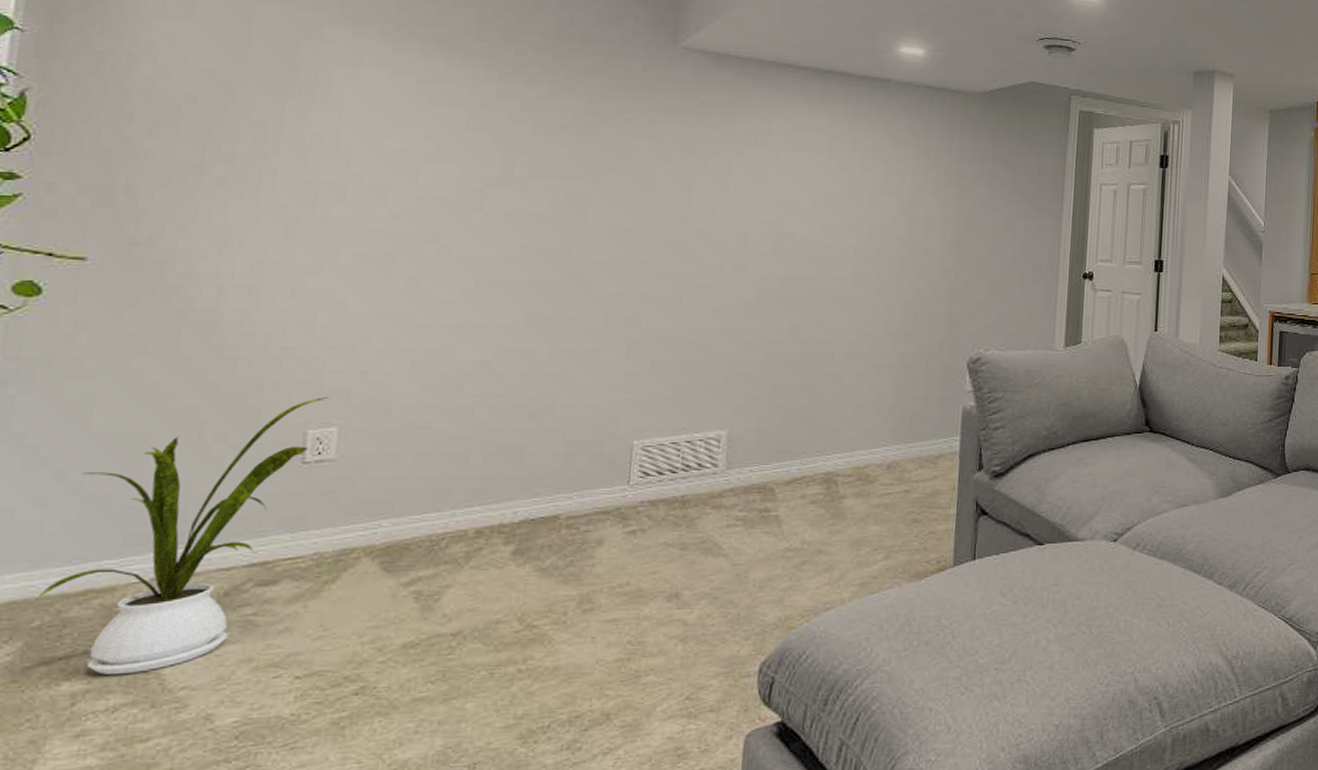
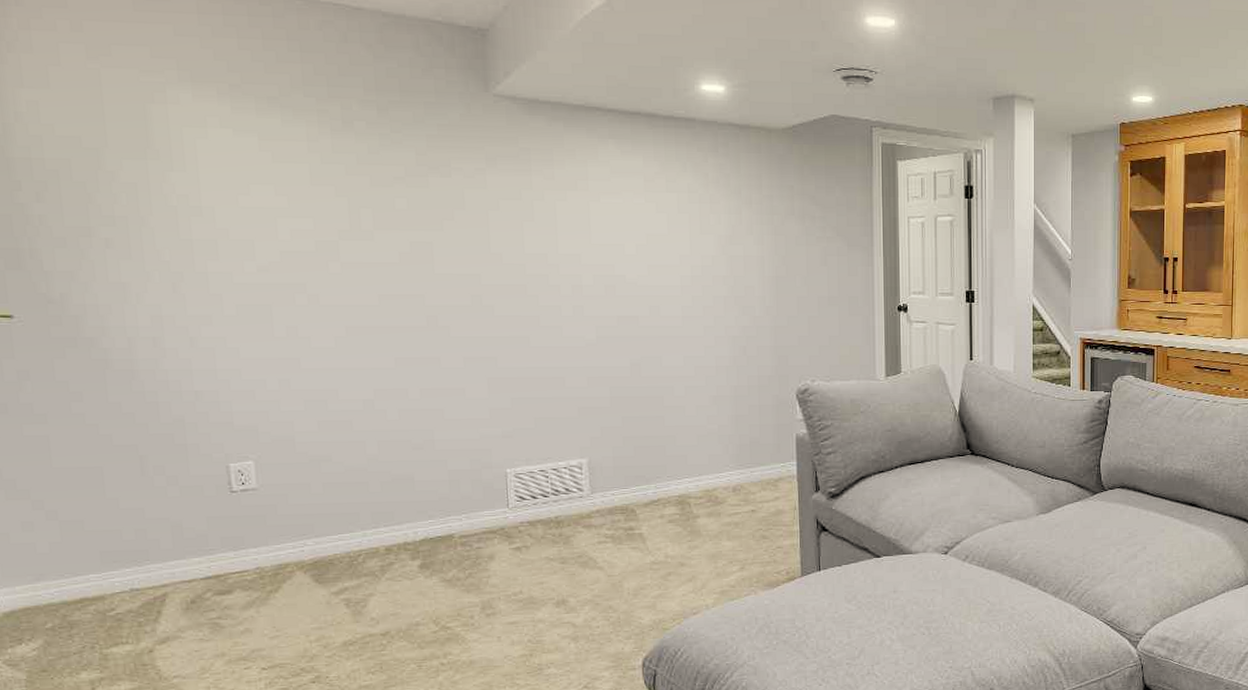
house plant: present [36,397,329,676] -> none [44,435,241,667]

